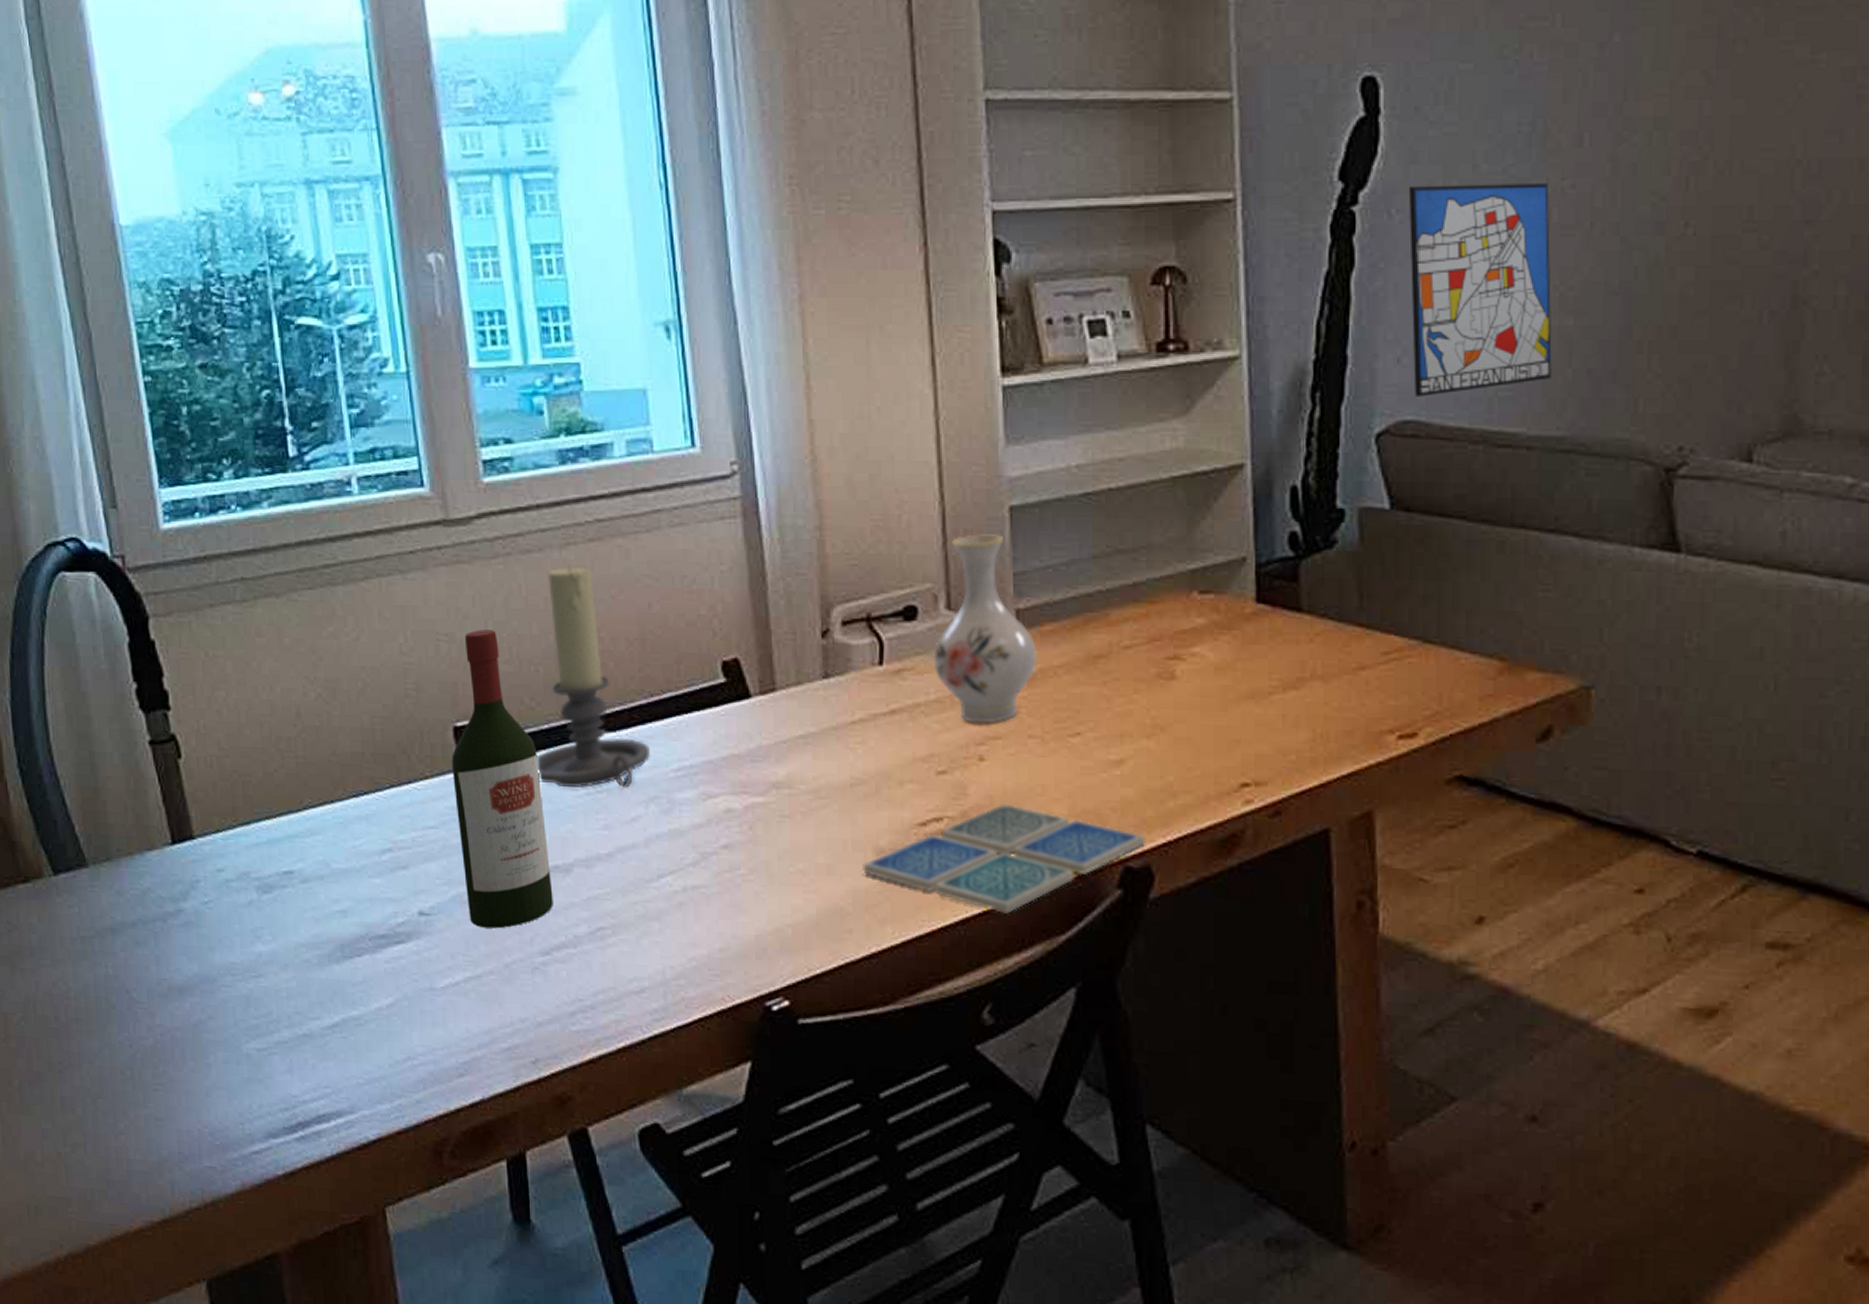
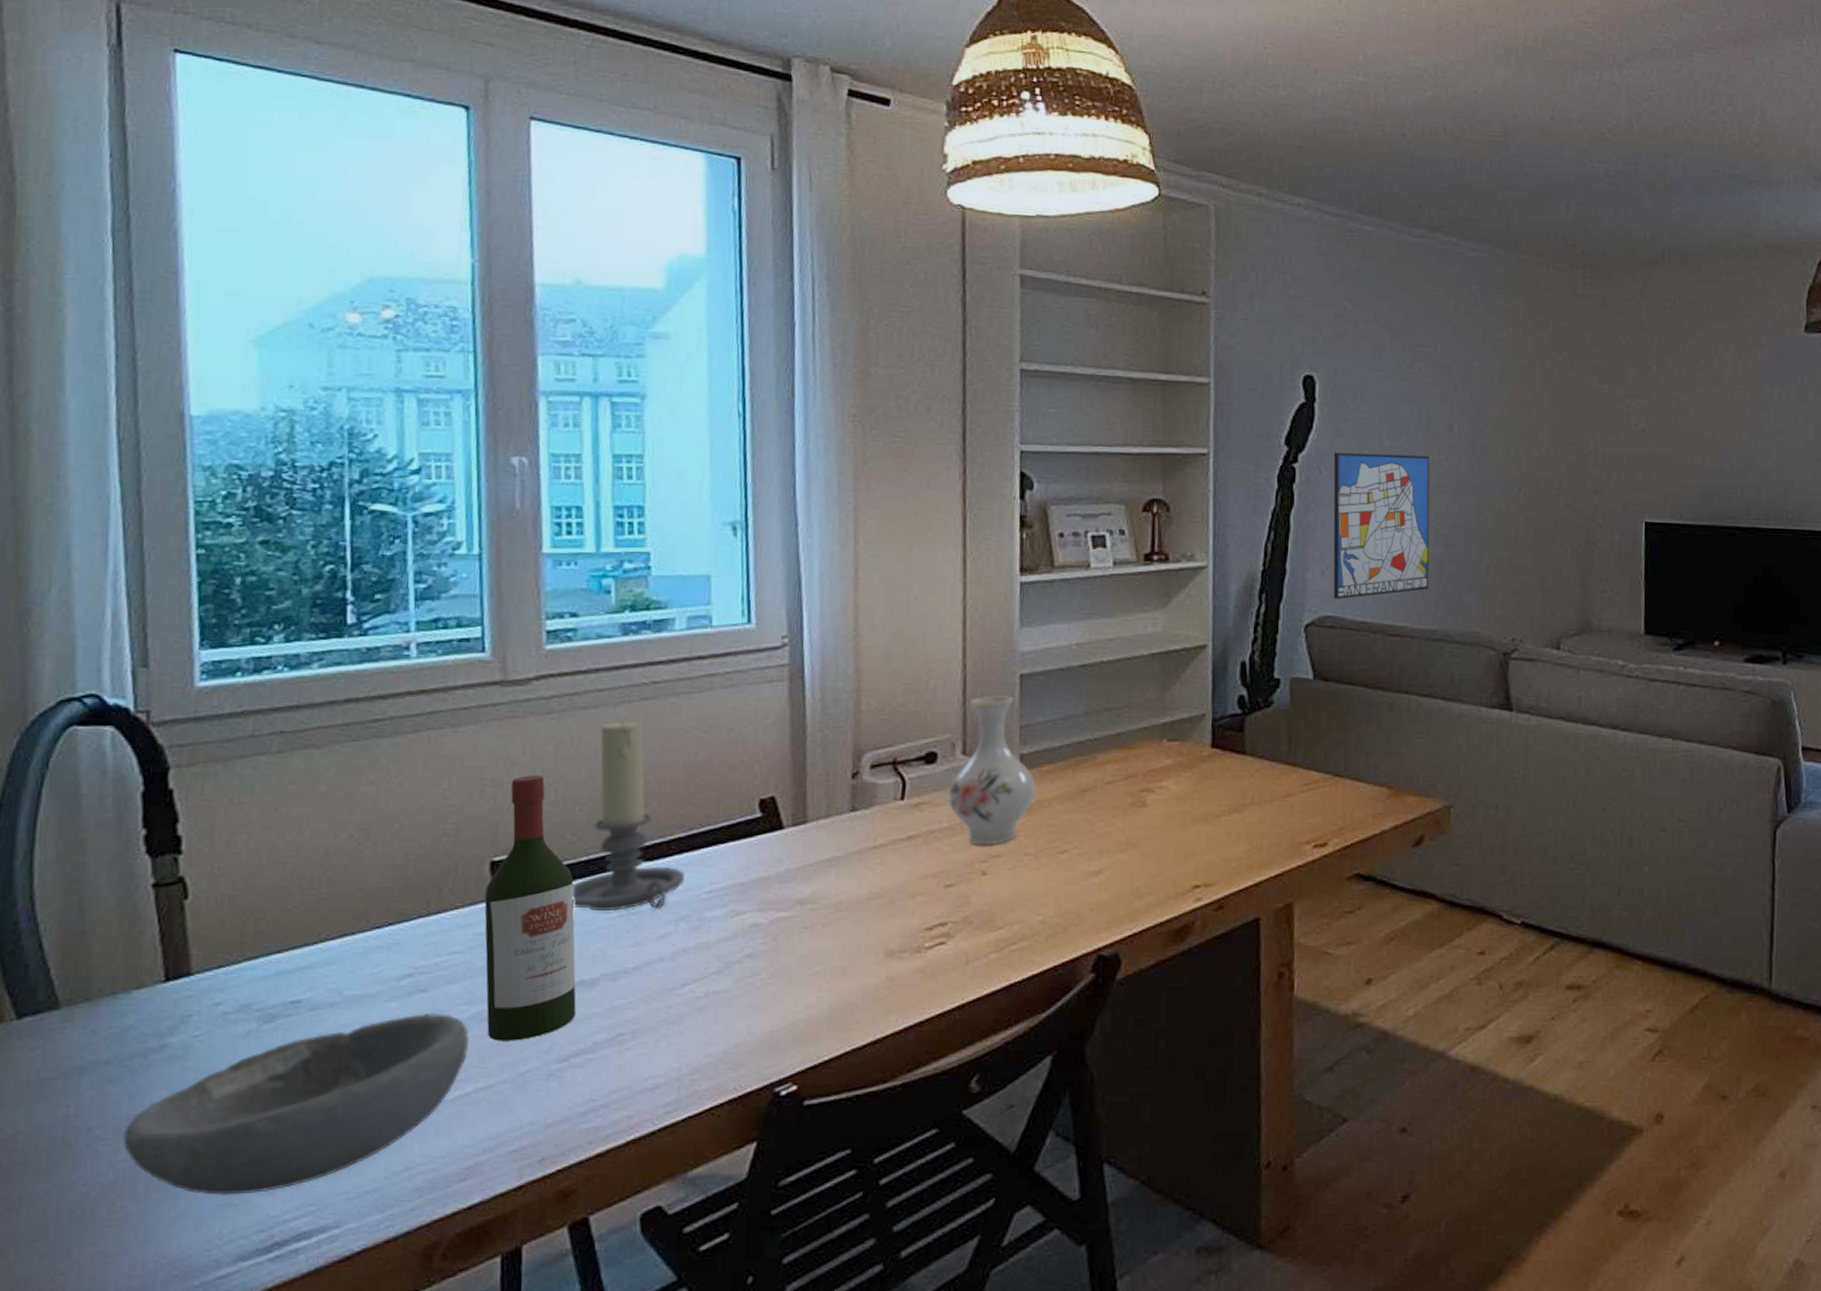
bowl: none [156,892,453,1070] -> present [123,1014,469,1195]
drink coaster: present [862,803,1145,914] -> none [873,909,1116,999]

